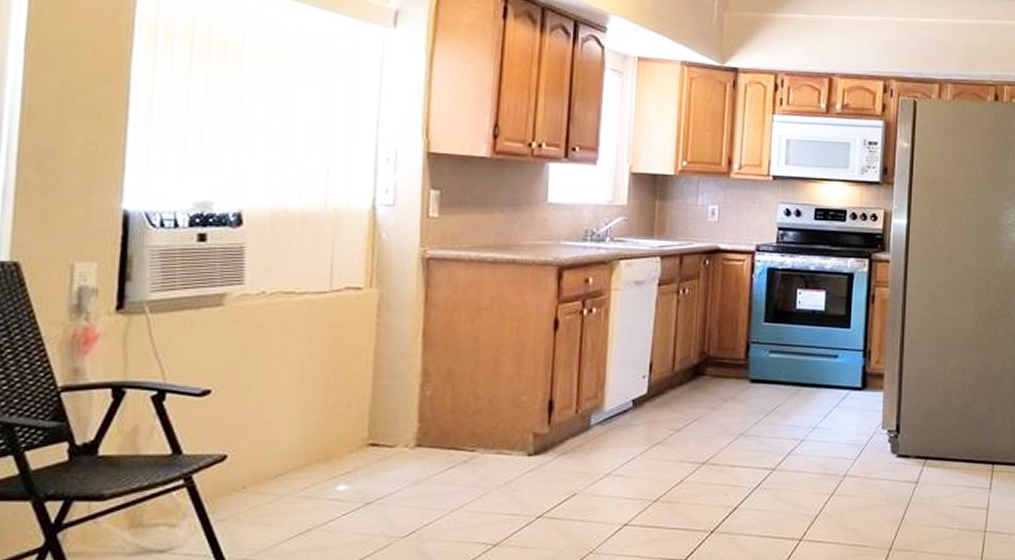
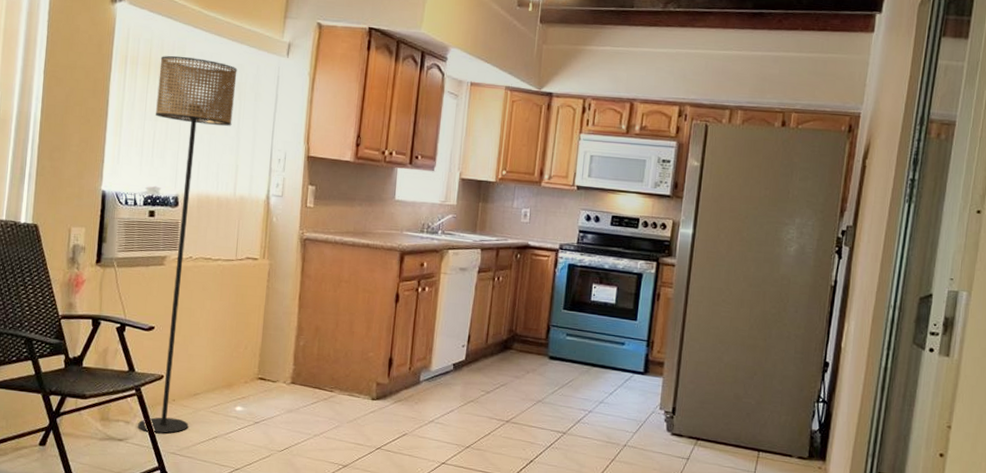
floor lamp: none [189,26,324,536] -> present [138,55,238,434]

